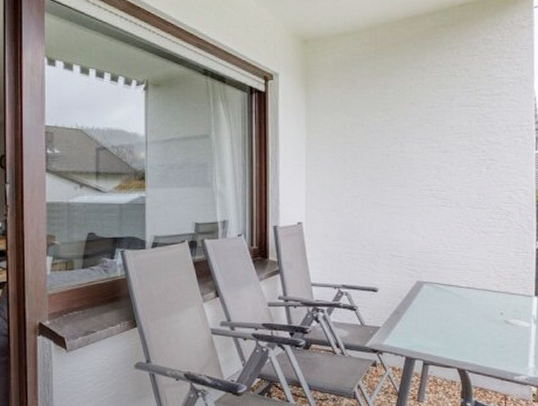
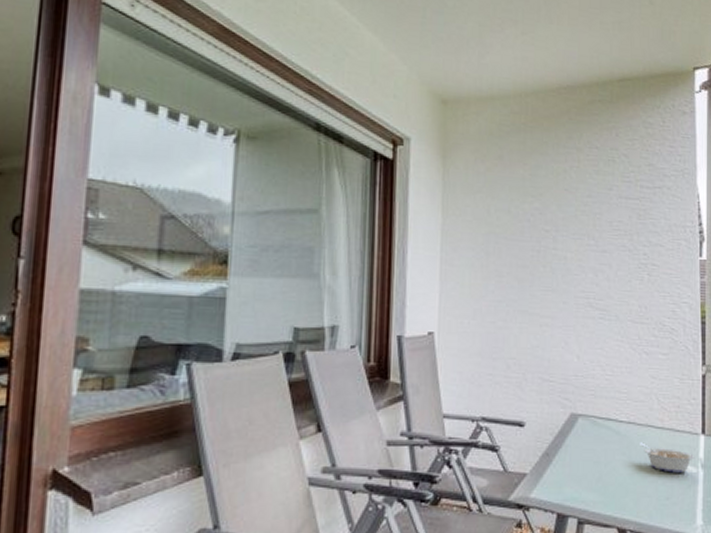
legume: none [478,303,528,327] -> present [640,442,695,473]

